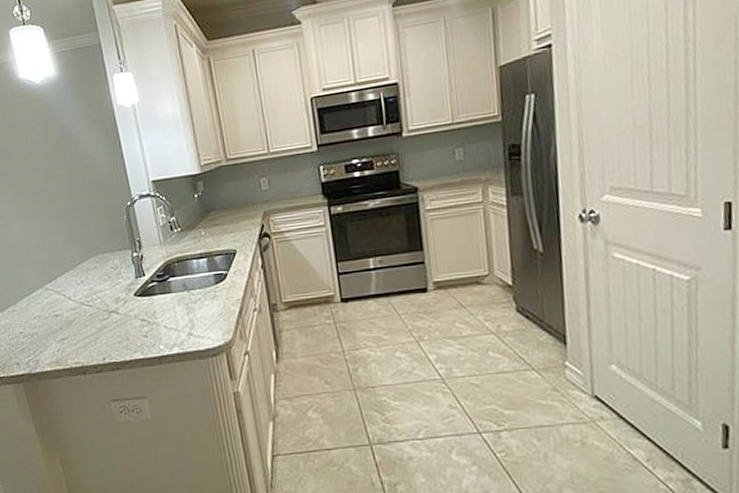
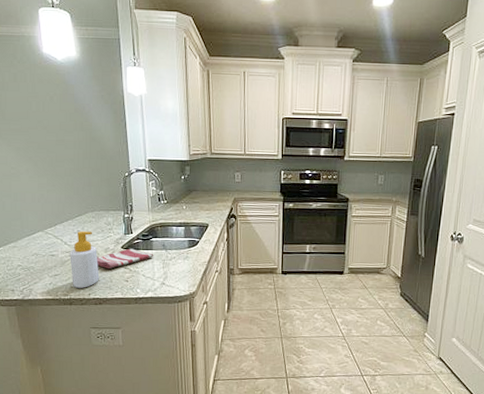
soap bottle: none [75,279,113,352] -> present [70,231,99,288]
dish towel: none [106,294,175,325] -> present [96,248,154,270]

